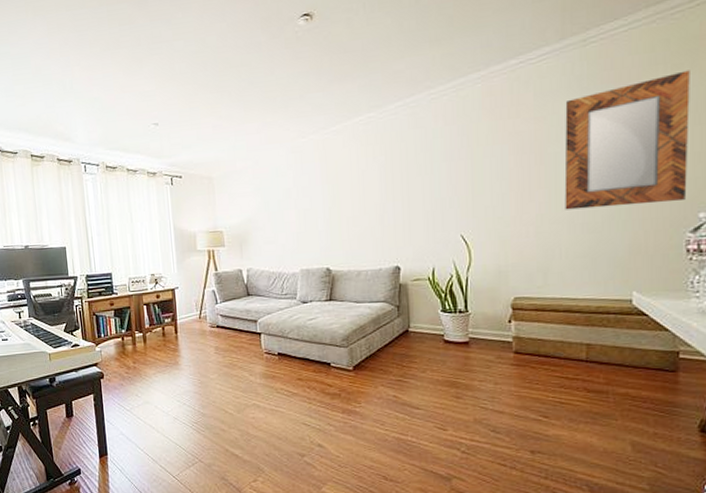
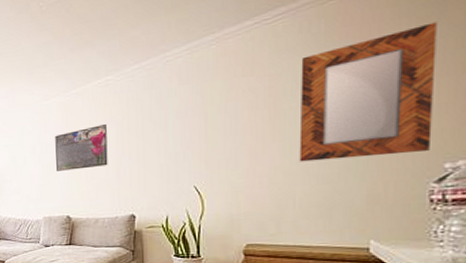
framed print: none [313,166,371,218] -> present [55,124,108,171]

